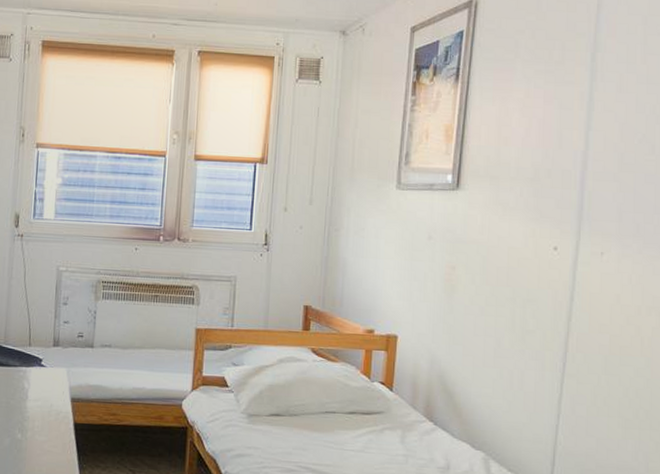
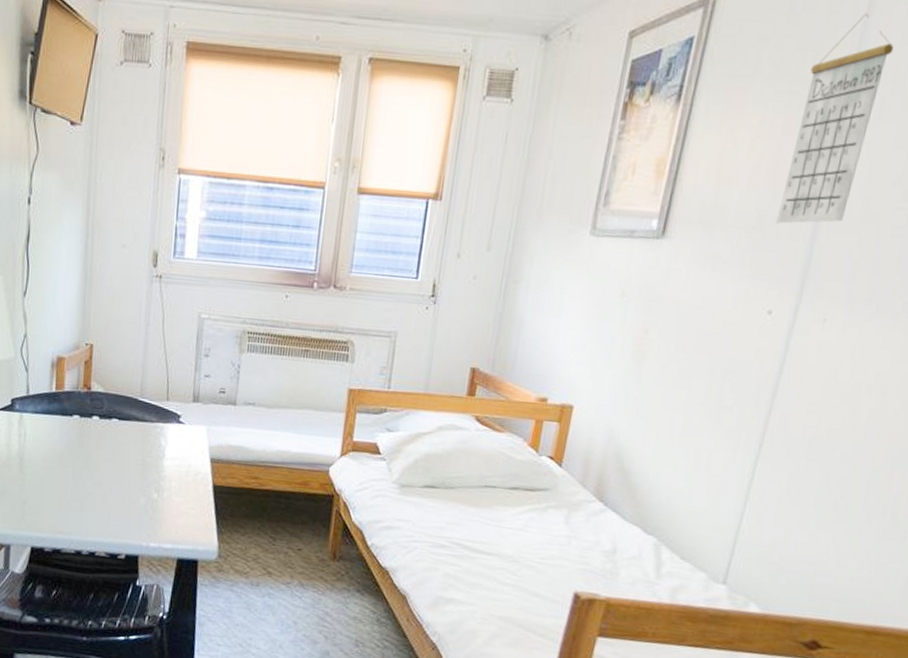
calendar: none [550,11,623,175] -> present [776,13,894,224]

